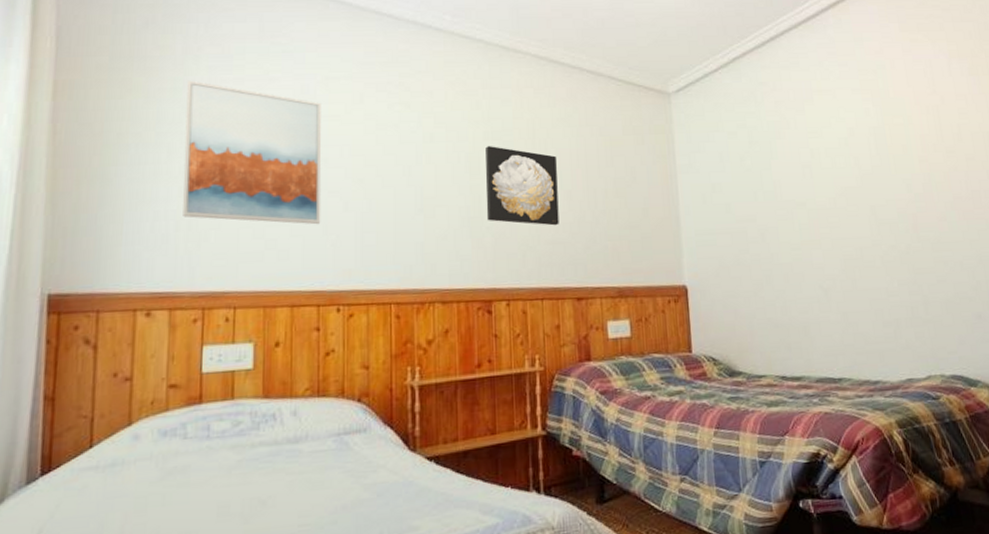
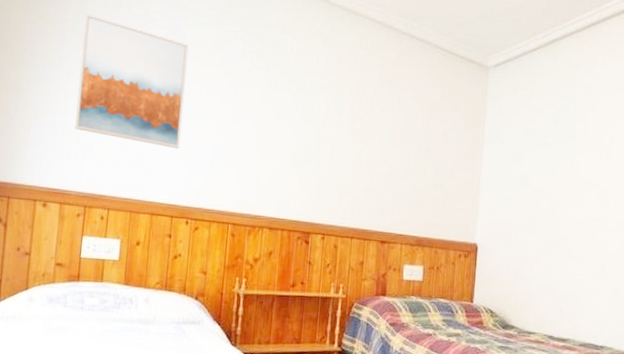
wall art: present [485,146,559,226] -> none [314,98,380,176]

